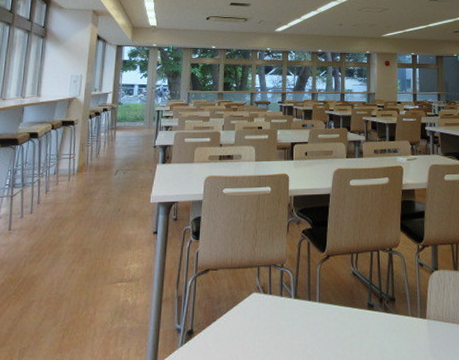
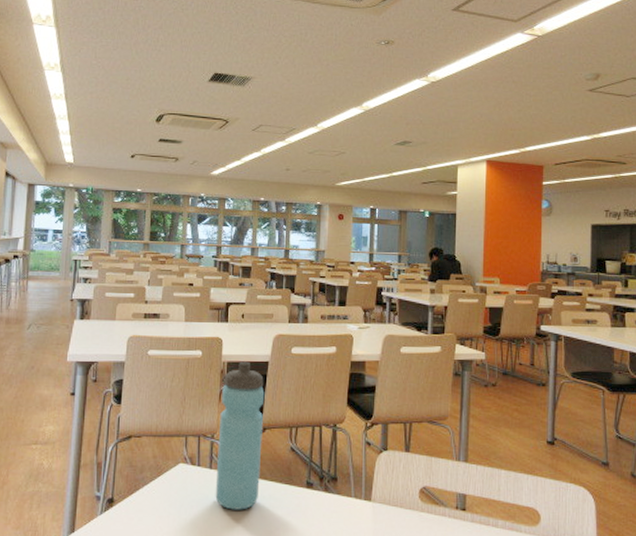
water bottle: none [286,194,328,335] -> present [215,361,265,510]

